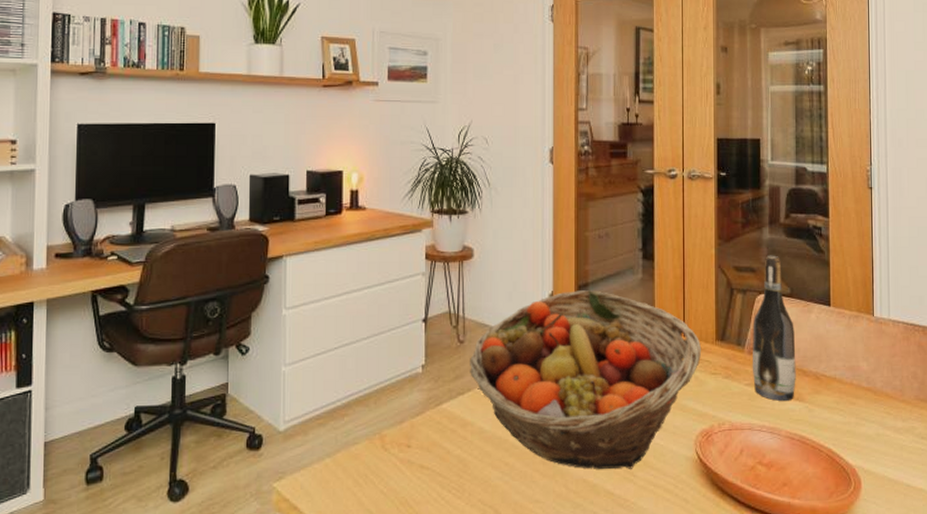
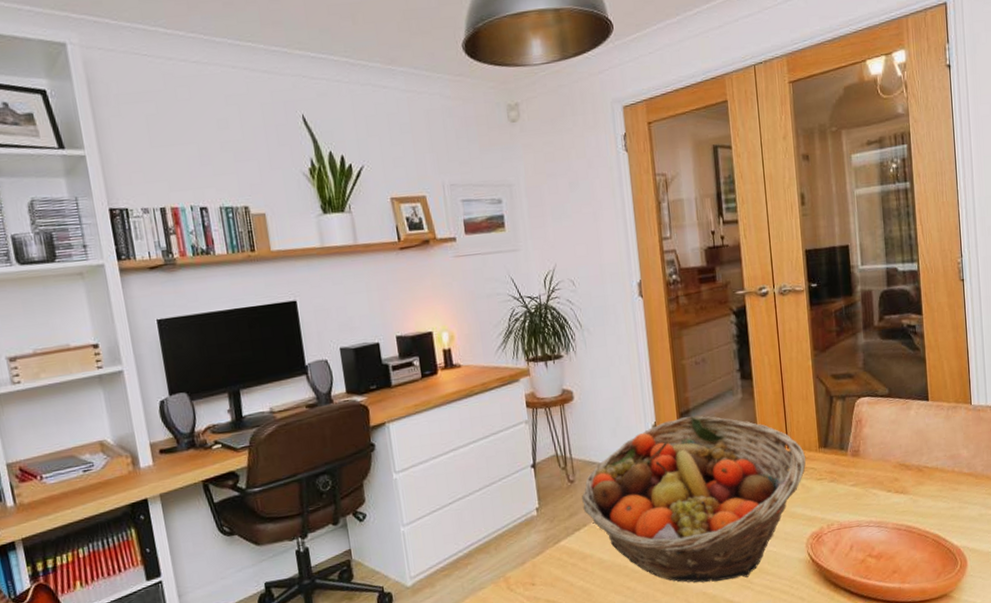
wine bottle: present [752,255,796,401] -> none [854,358,900,497]

